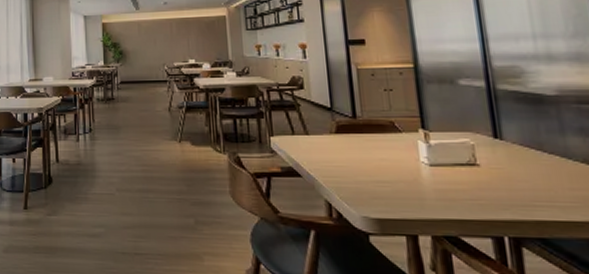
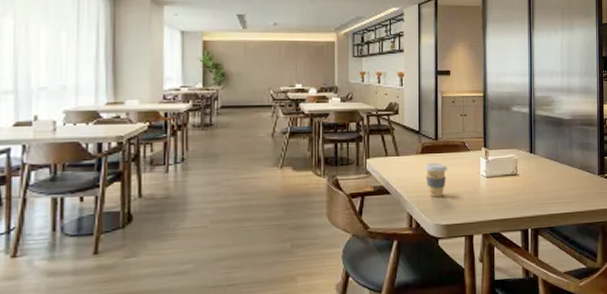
coffee cup: none [341,145,374,185] -> present [424,163,448,198]

